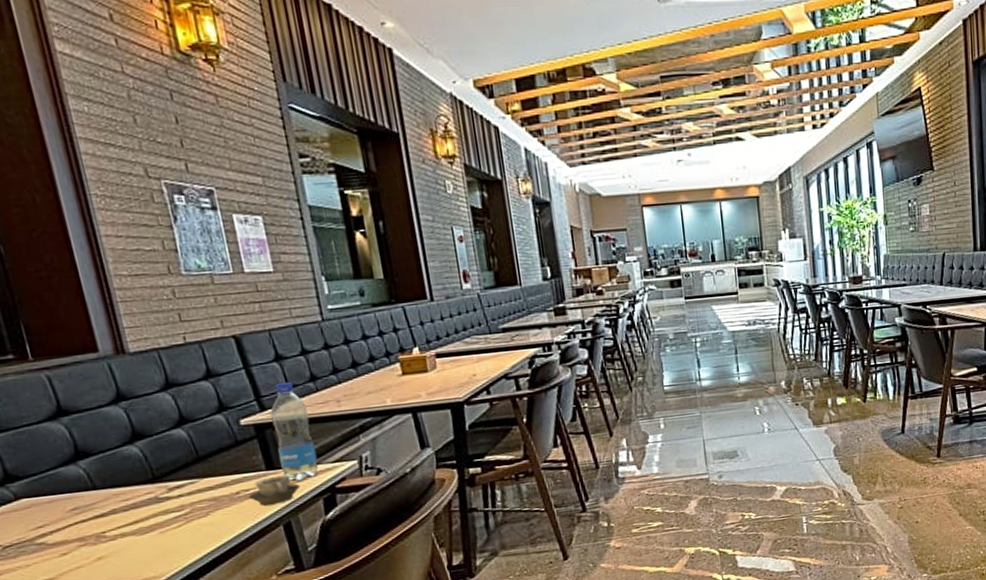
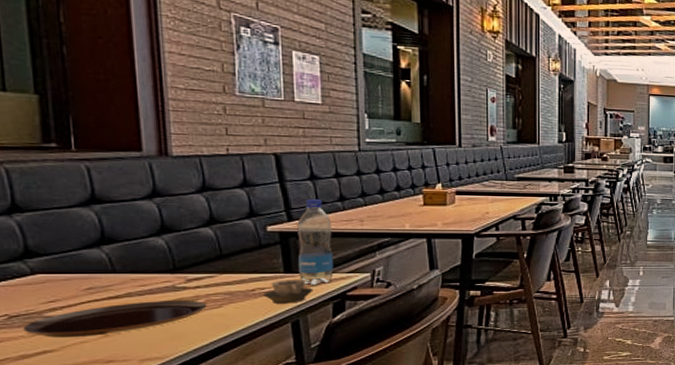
plate: none [18,511,194,566] -> present [23,300,207,338]

